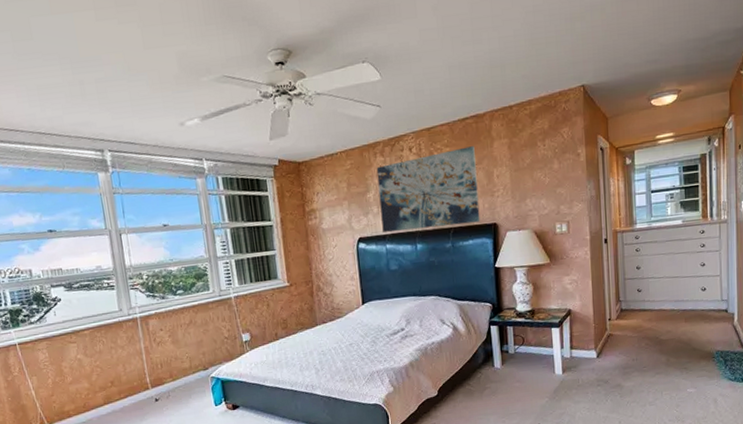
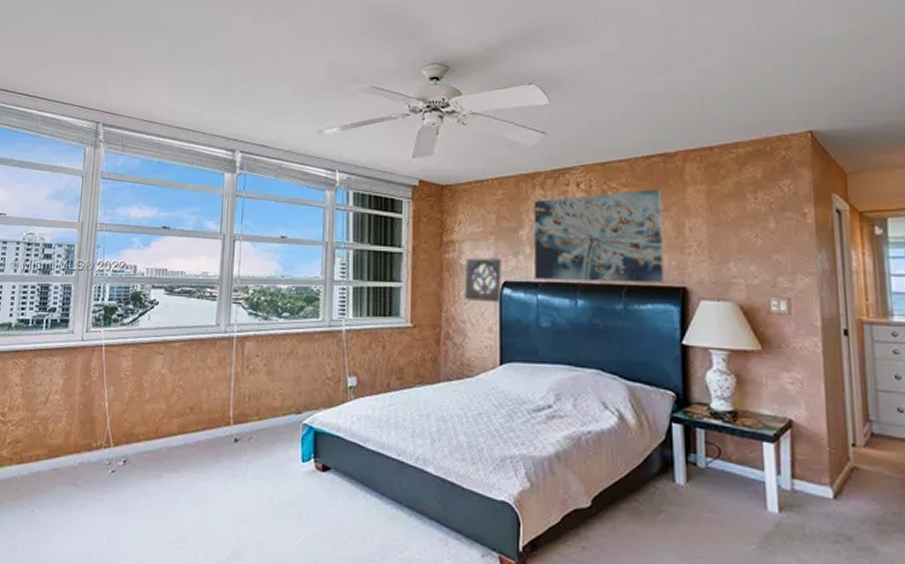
wall ornament: none [326,219,358,258] -> present [464,258,502,303]

